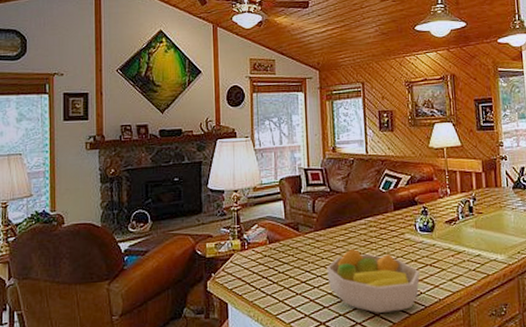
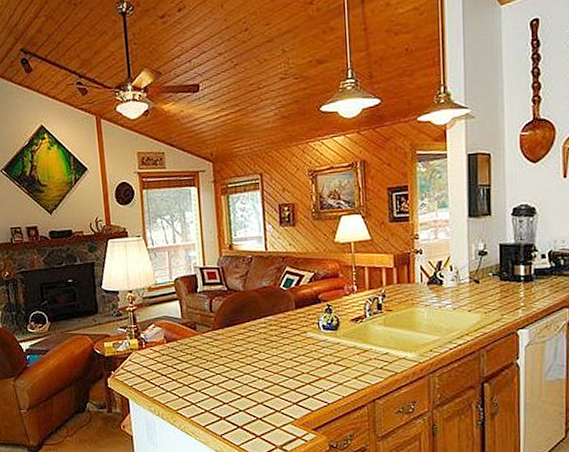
fruit bowl: present [327,248,420,314] -> none [226,347,323,410]

